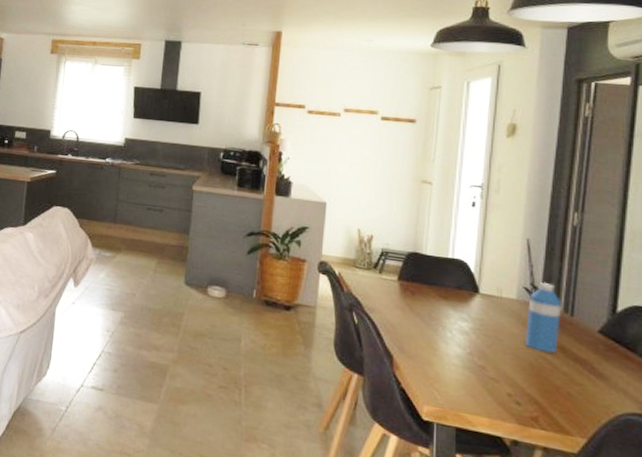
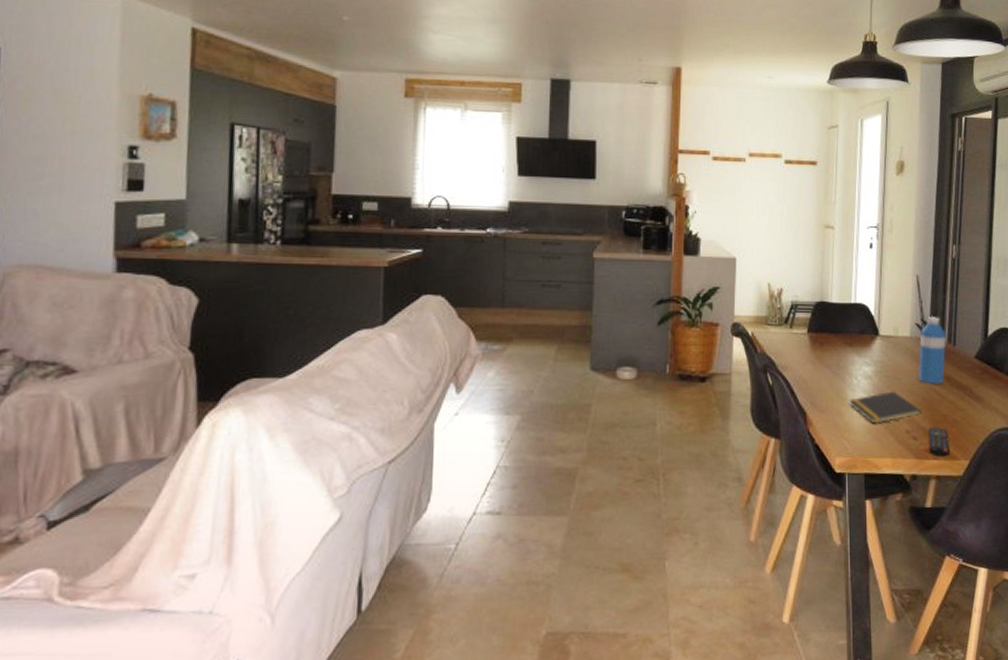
notepad: none [441,350,528,381] -> present [849,391,922,424]
remote control: none [536,394,561,430] -> present [929,426,950,457]

